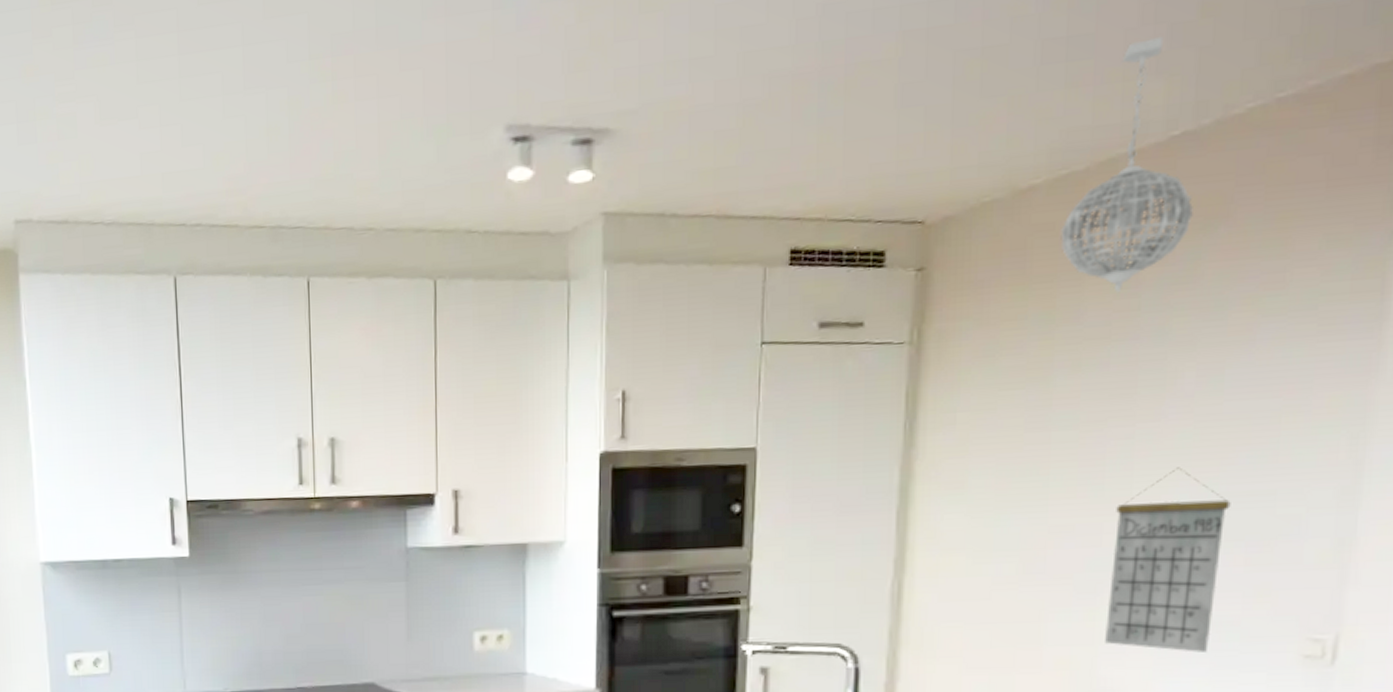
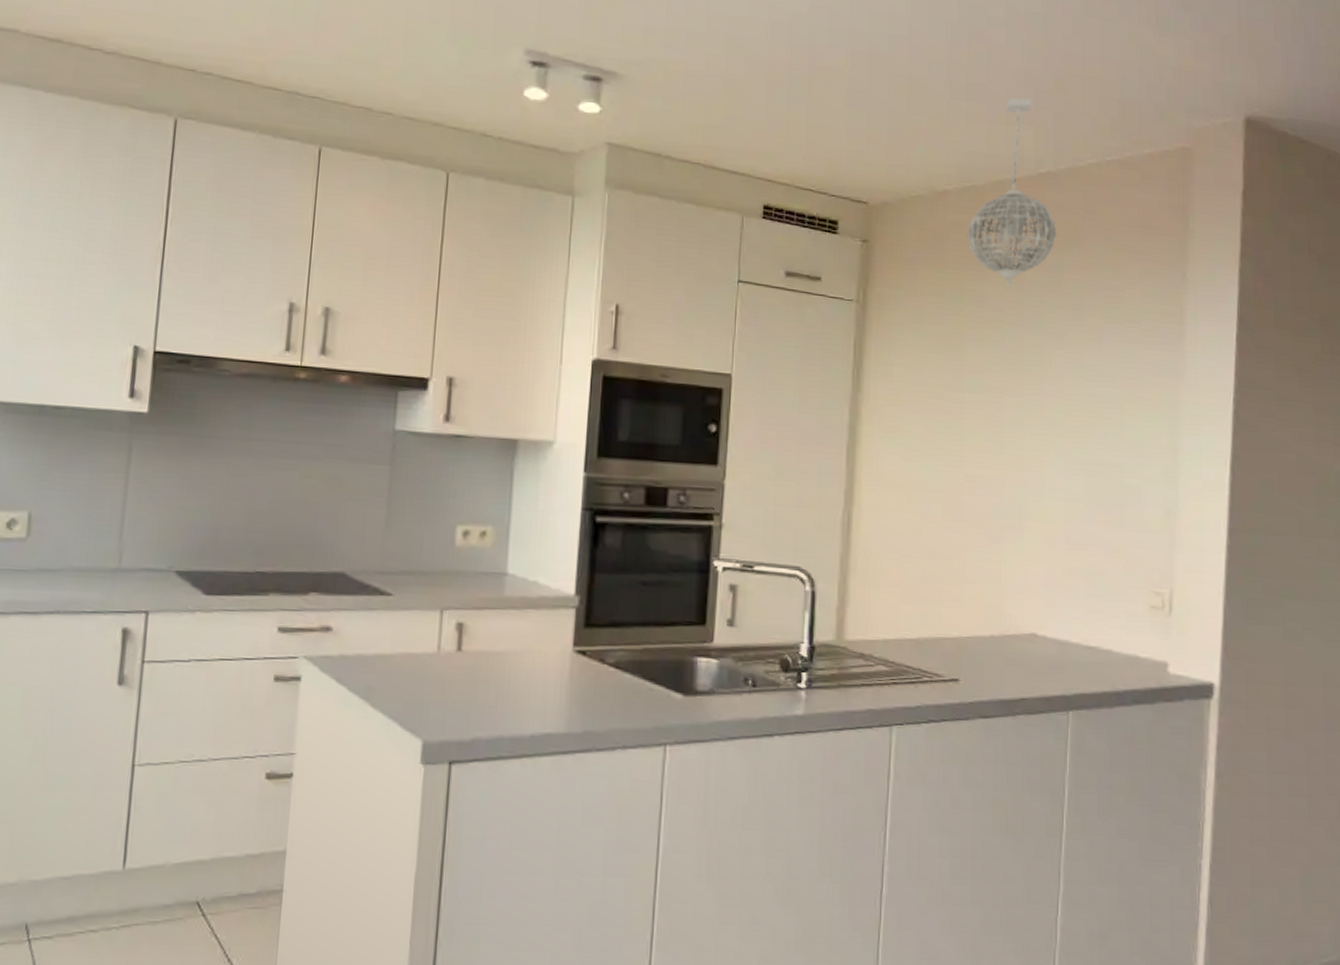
calendar: present [1105,467,1231,652] -> none [1009,435,1093,598]

